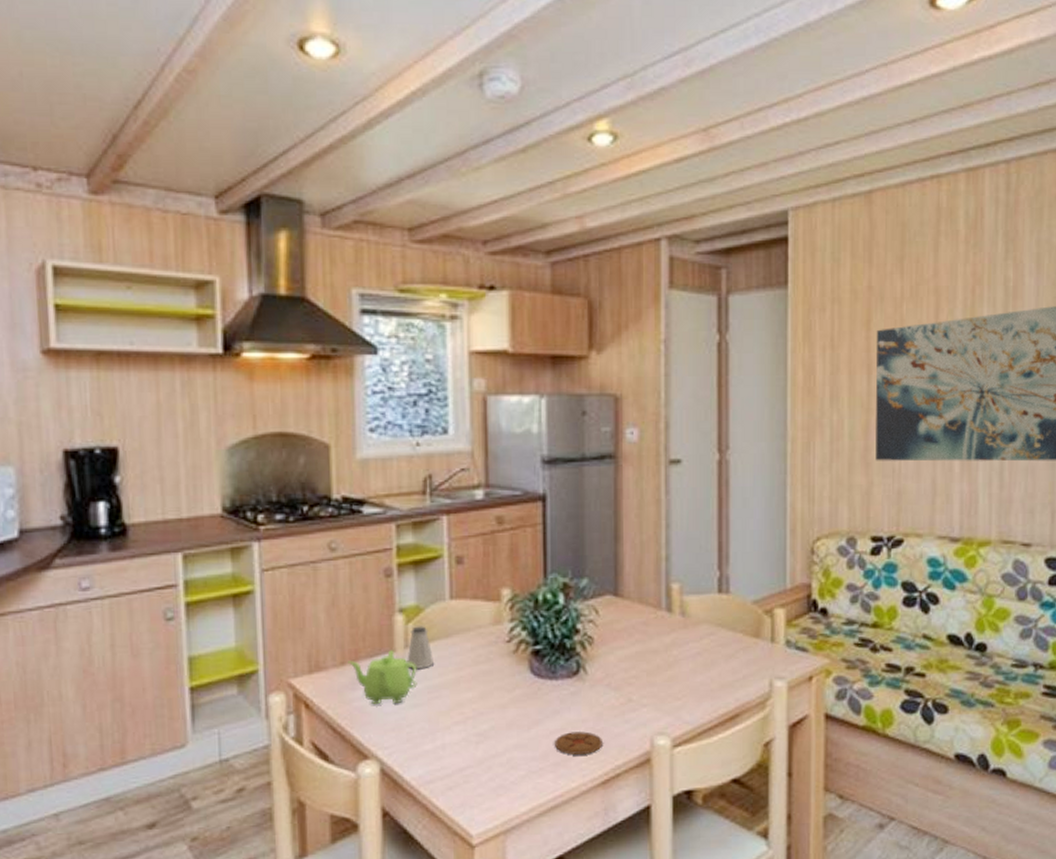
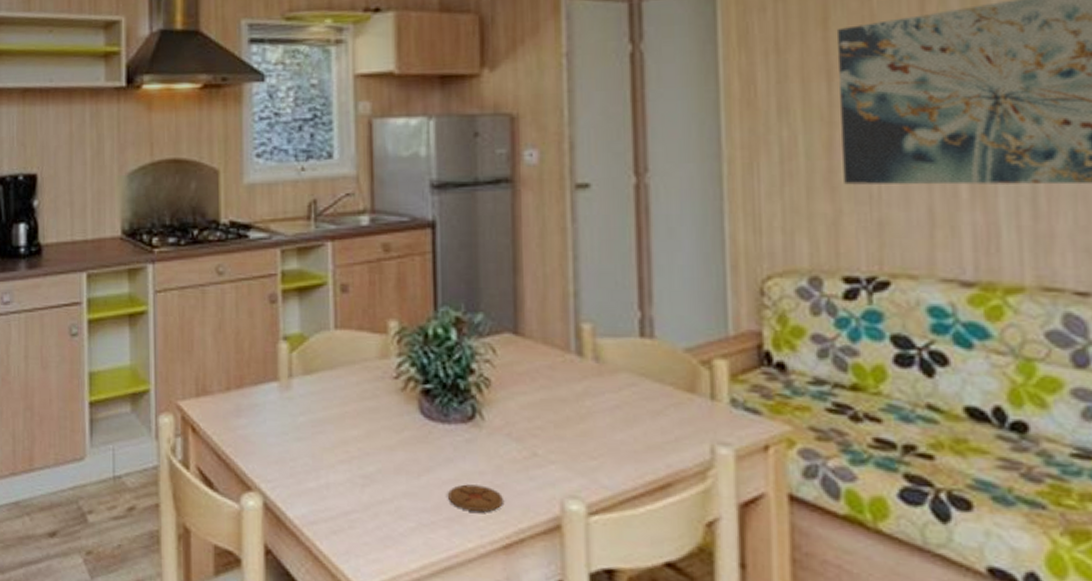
teapot: present [348,650,417,705] -> none [233,379,301,435]
saltshaker: present [407,626,434,669] -> none [291,355,318,400]

